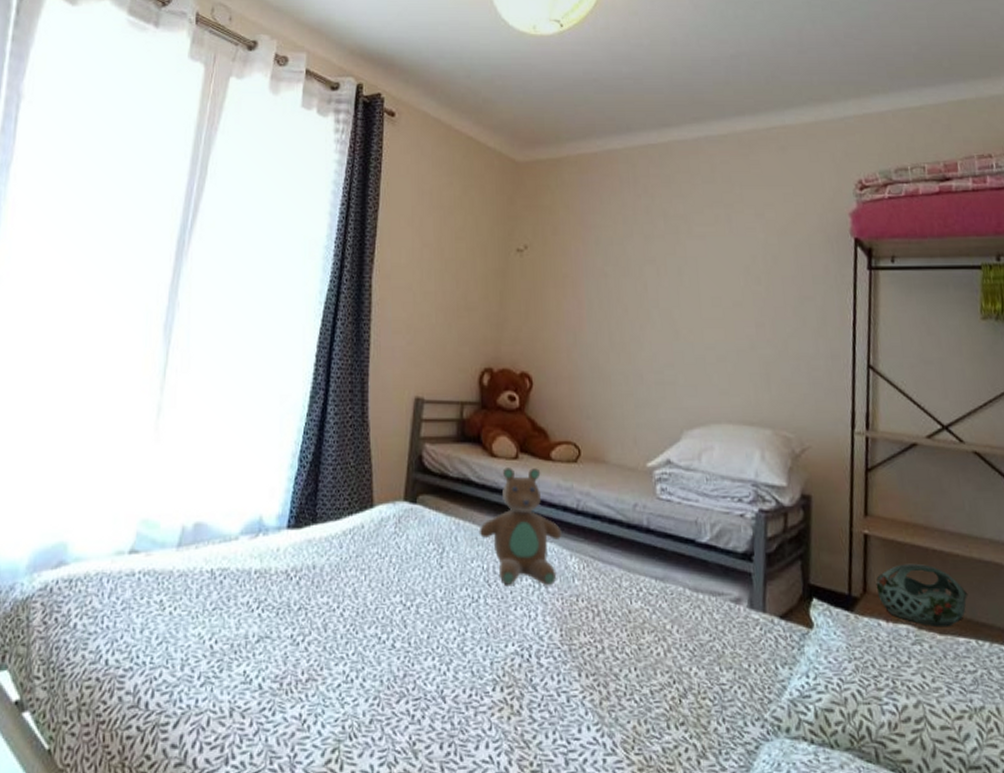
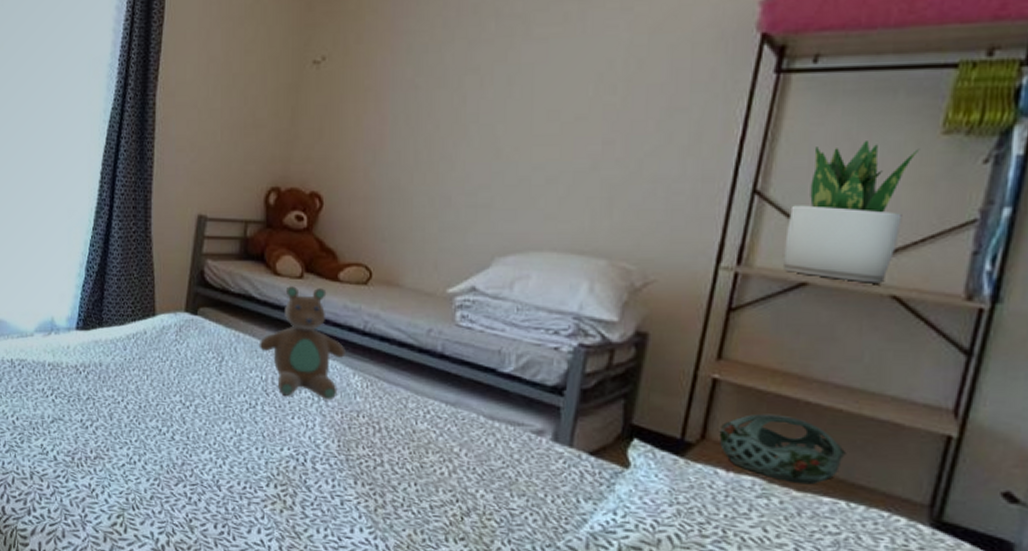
planter: none [895,325,970,442] -> present [784,141,920,284]

